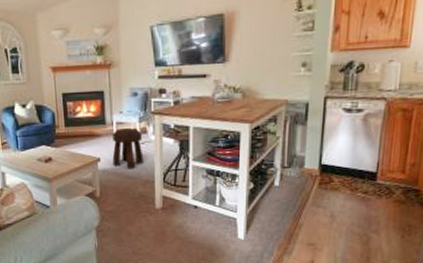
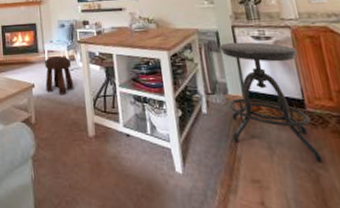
stool: none [299,114,386,228] -> present [219,42,323,163]

